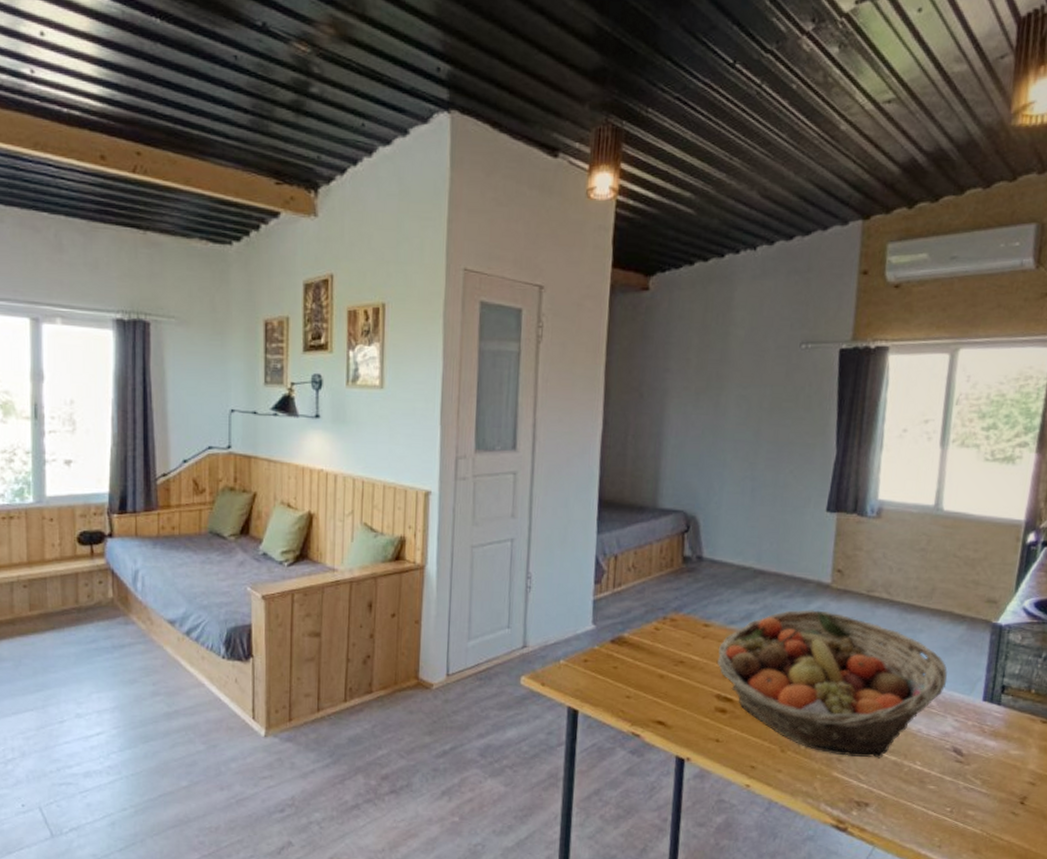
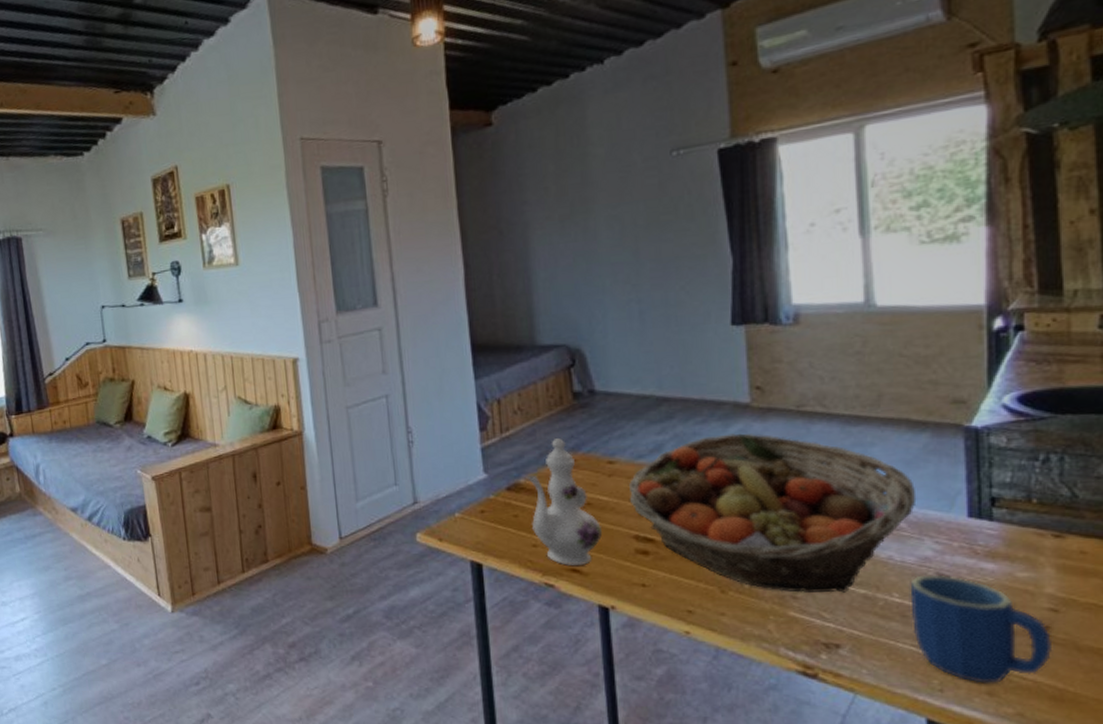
ewer: none [628,598,689,718] -> present [526,438,602,566]
mug: none [926,747,1027,842] -> present [910,574,1053,683]

